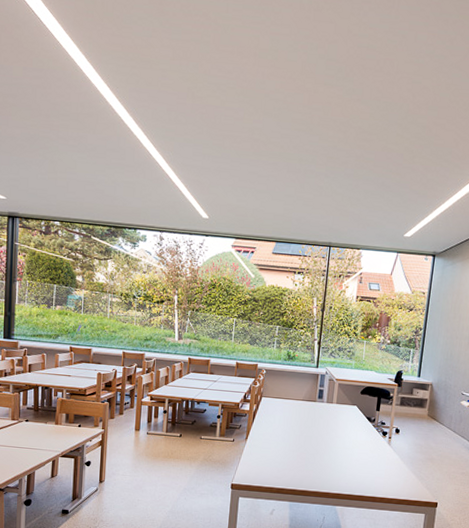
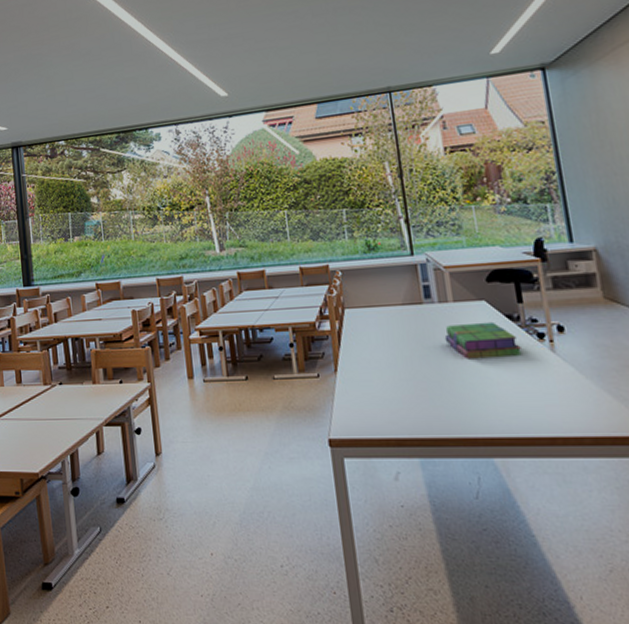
stack of books: none [324,419,372,444] -> present [444,321,523,359]

